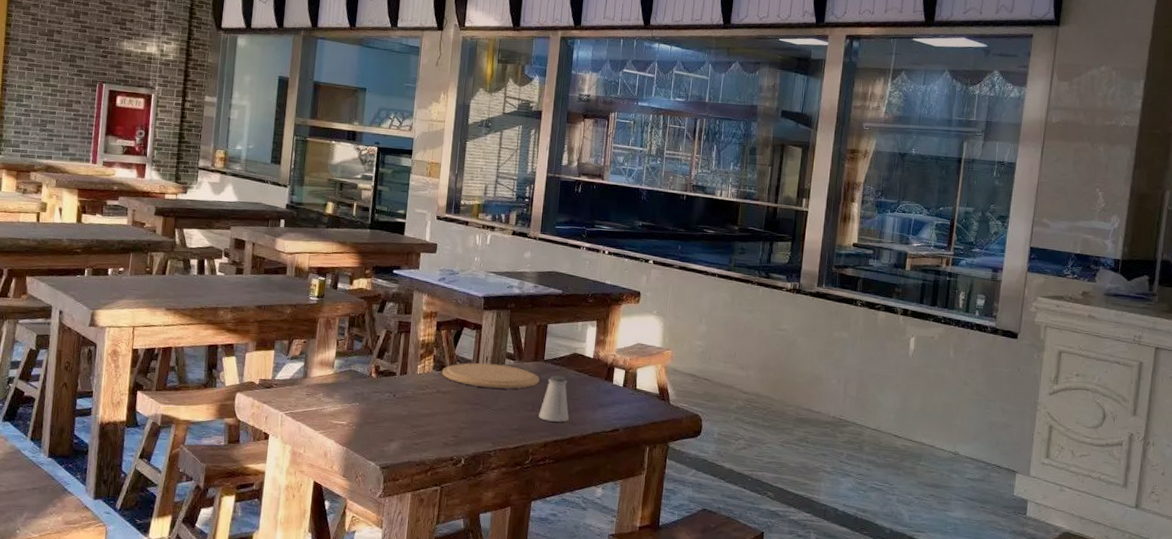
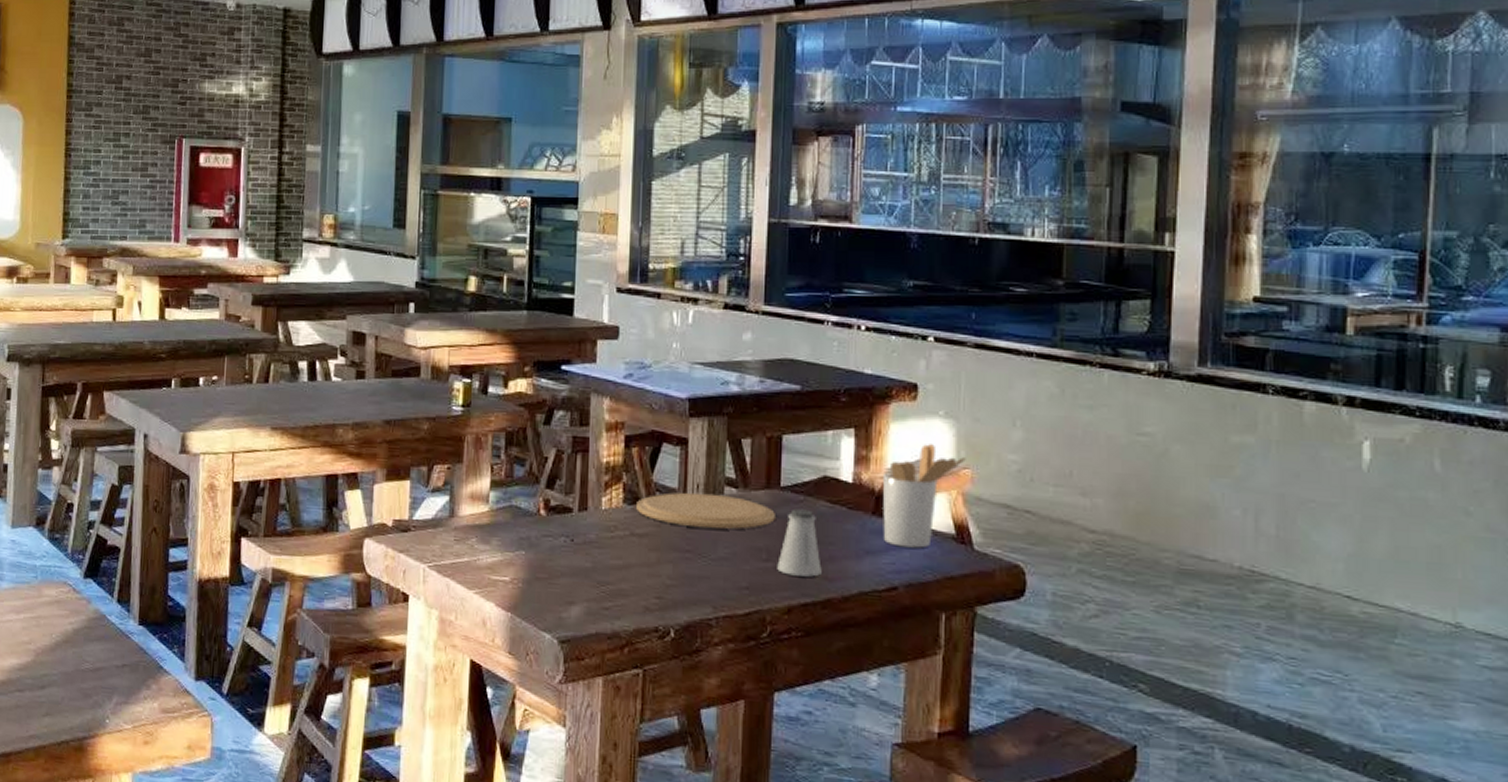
utensil holder: none [611,333,669,403] -> present [882,444,966,548]

